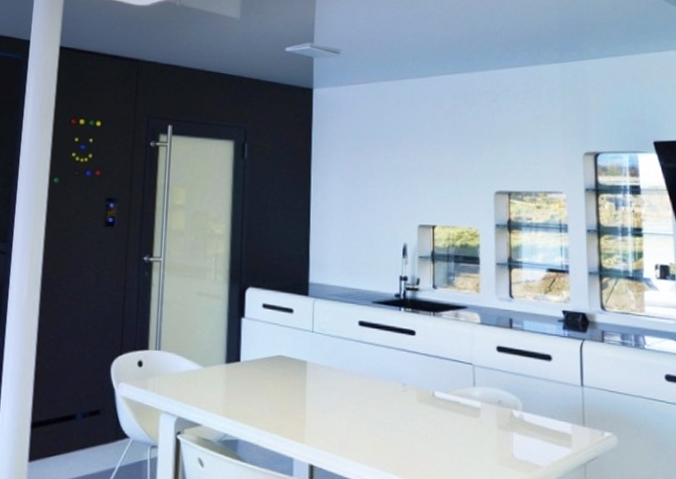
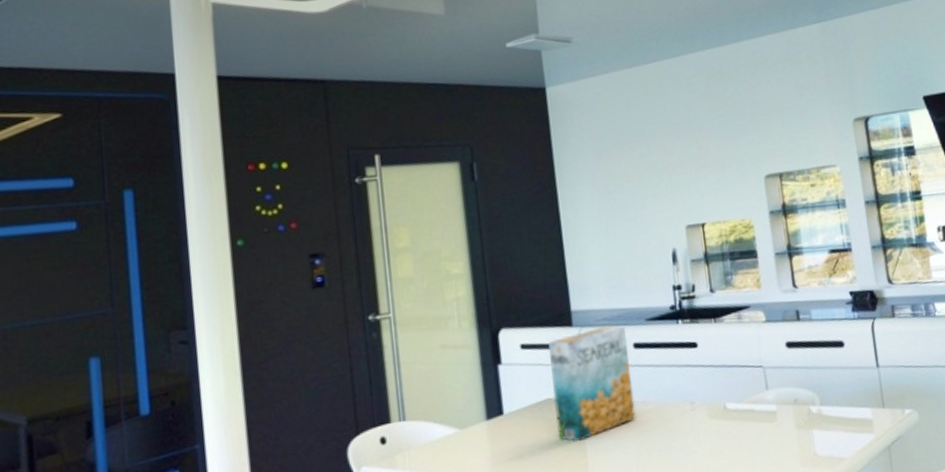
cereal box: none [283,300,354,399] -> present [548,324,636,442]

